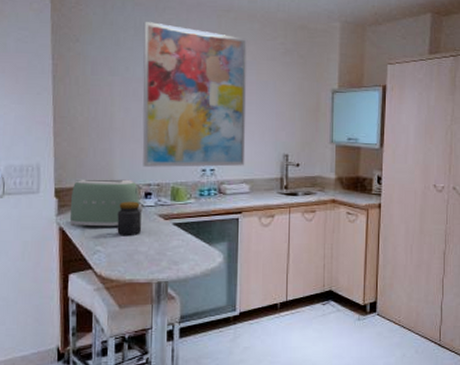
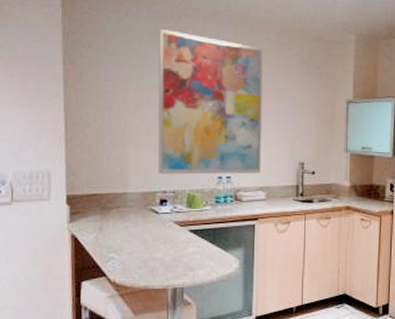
toaster: present [69,179,143,227] -> none [82,186,159,234]
jar: present [117,201,142,235] -> none [131,208,157,242]

